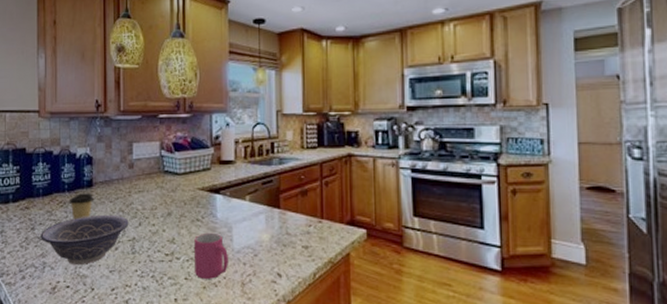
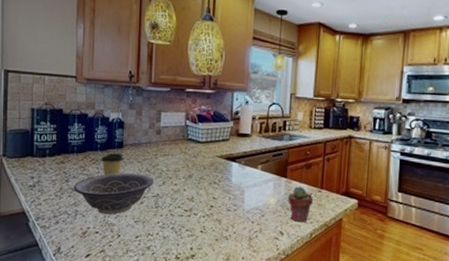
mug: present [194,232,229,279] -> none [209,194,240,233]
potted succulent: none [283,217,313,261] -> present [288,185,313,223]

